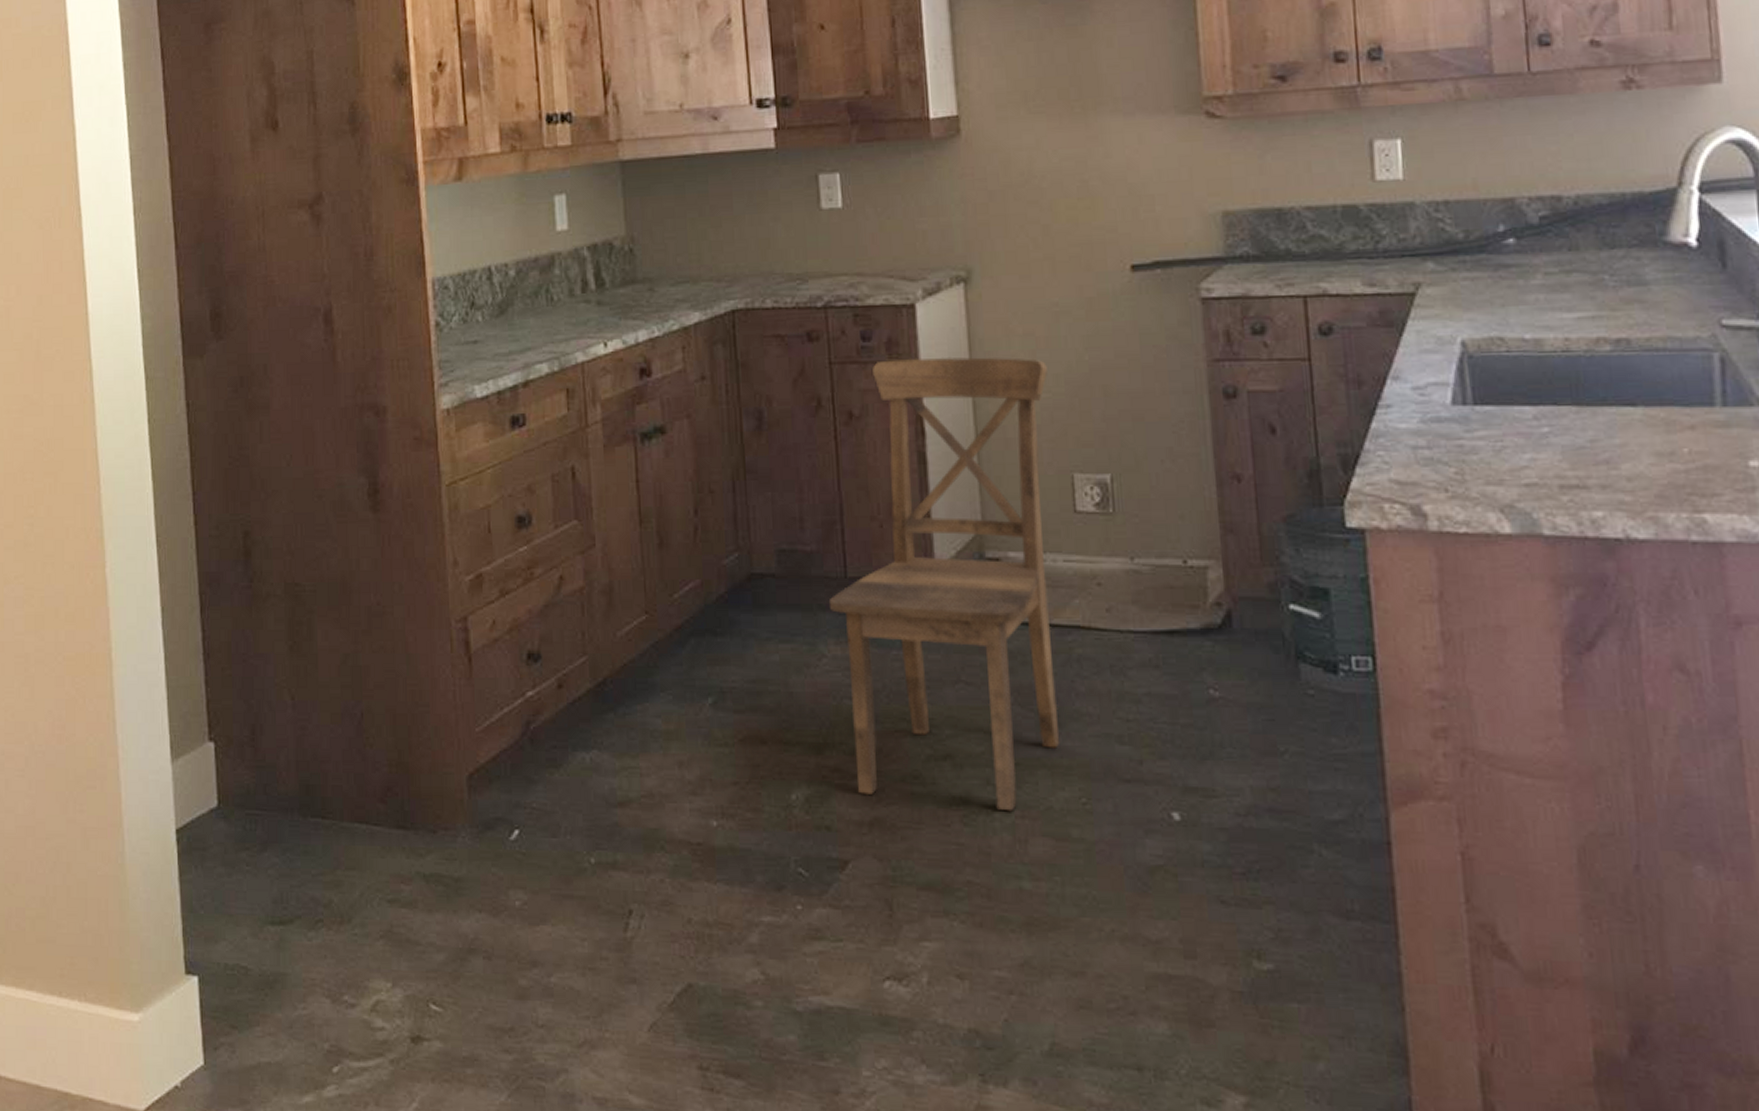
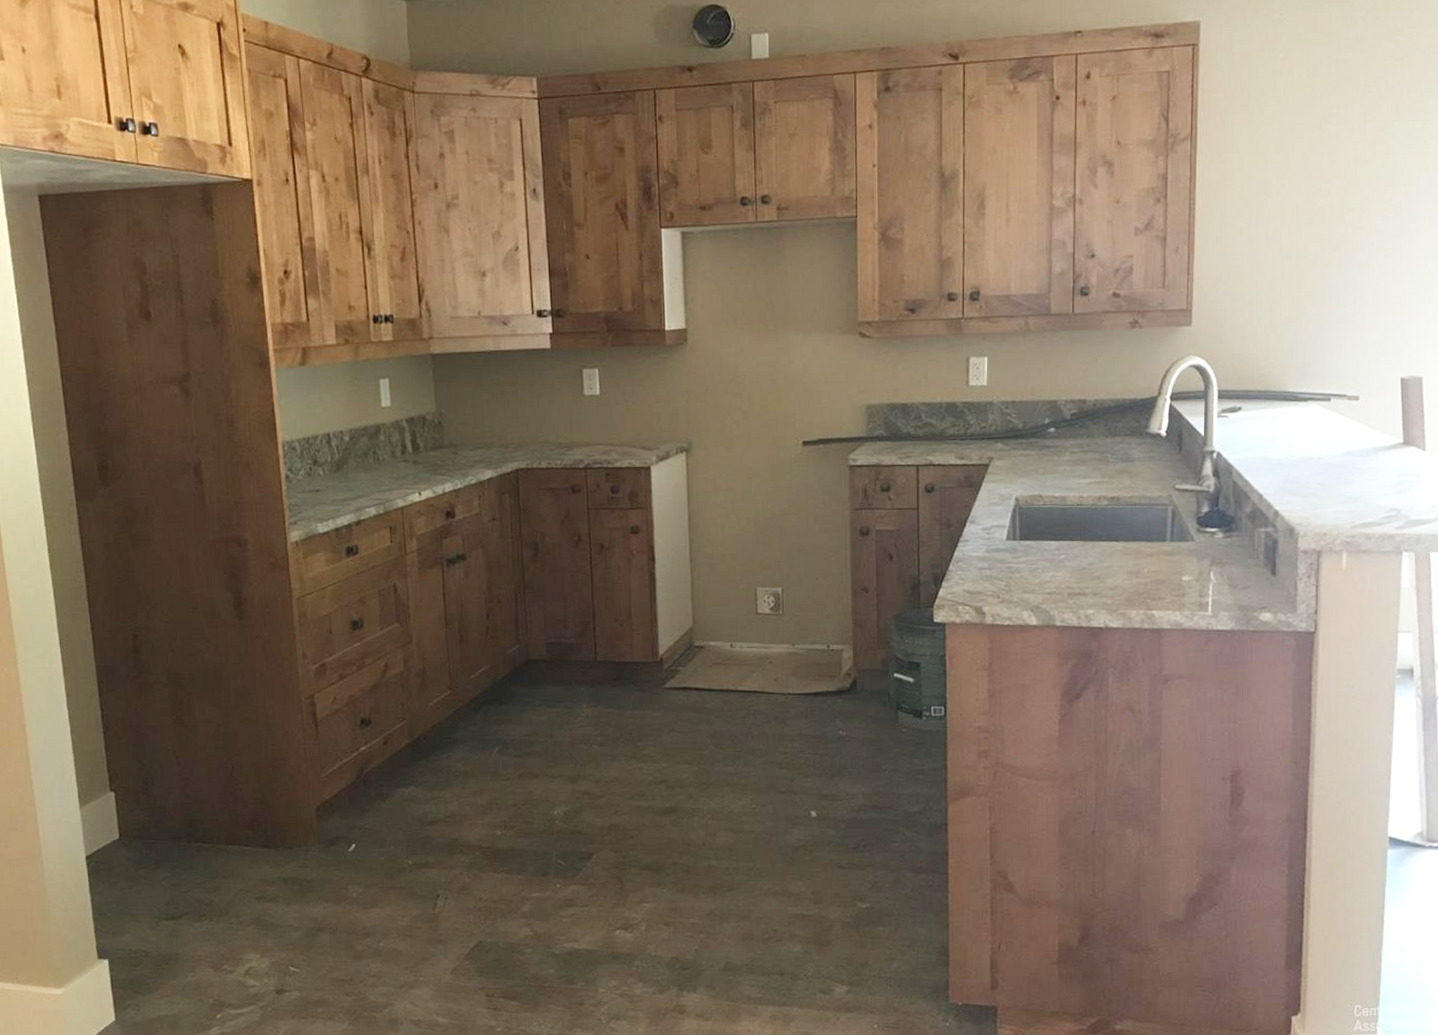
dining chair: present [828,356,1060,812] -> none [583,505,742,816]

